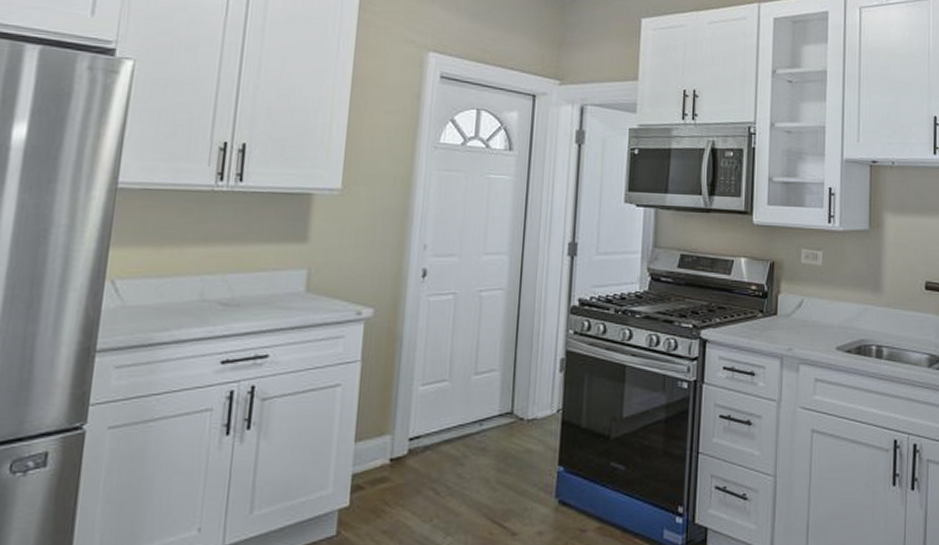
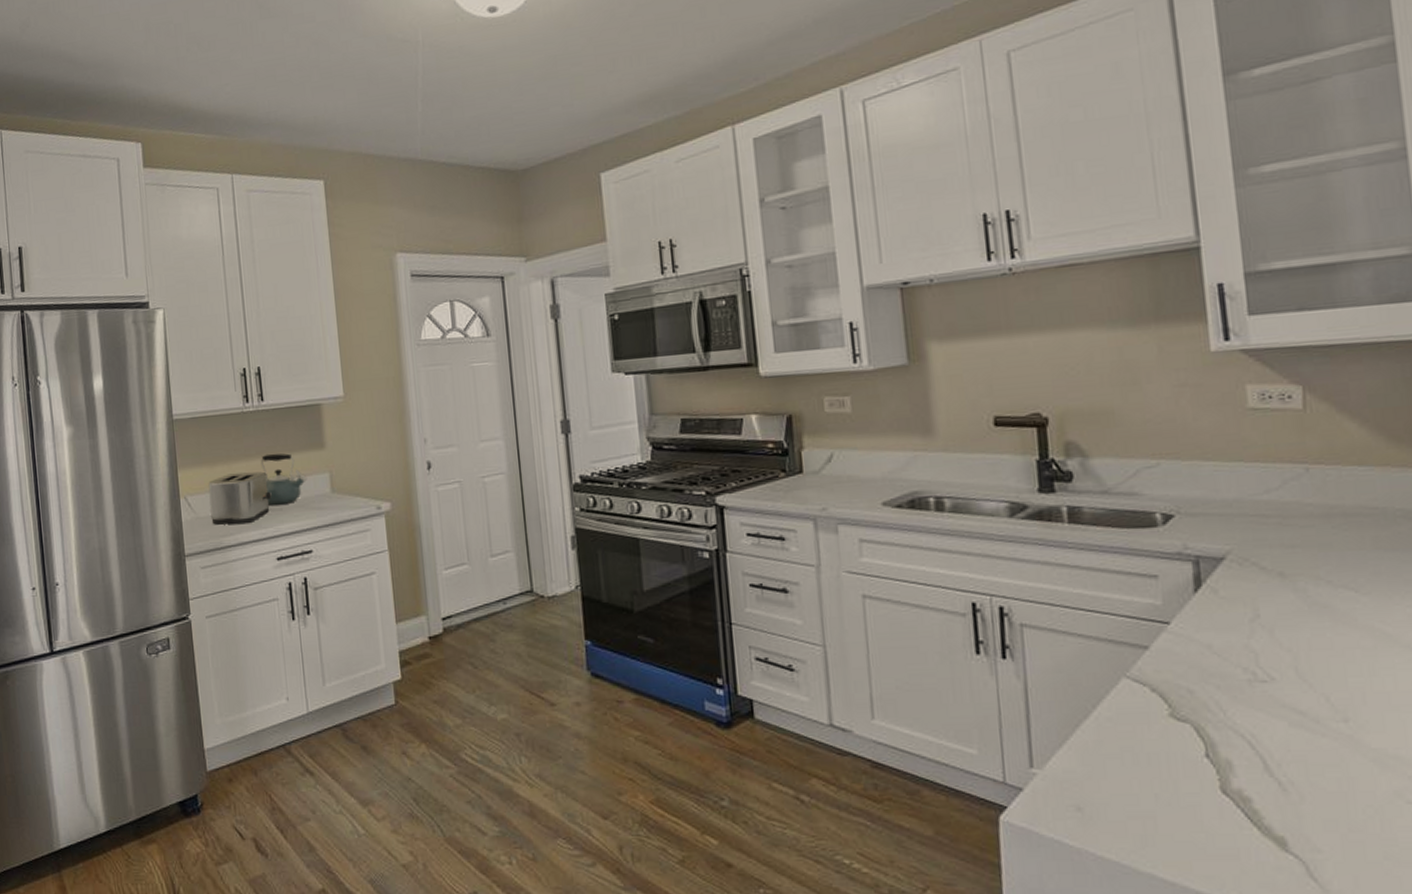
toaster: none [143,259,230,318] -> present [208,471,272,525]
kettle: none [223,242,279,300] -> present [260,453,308,505]

